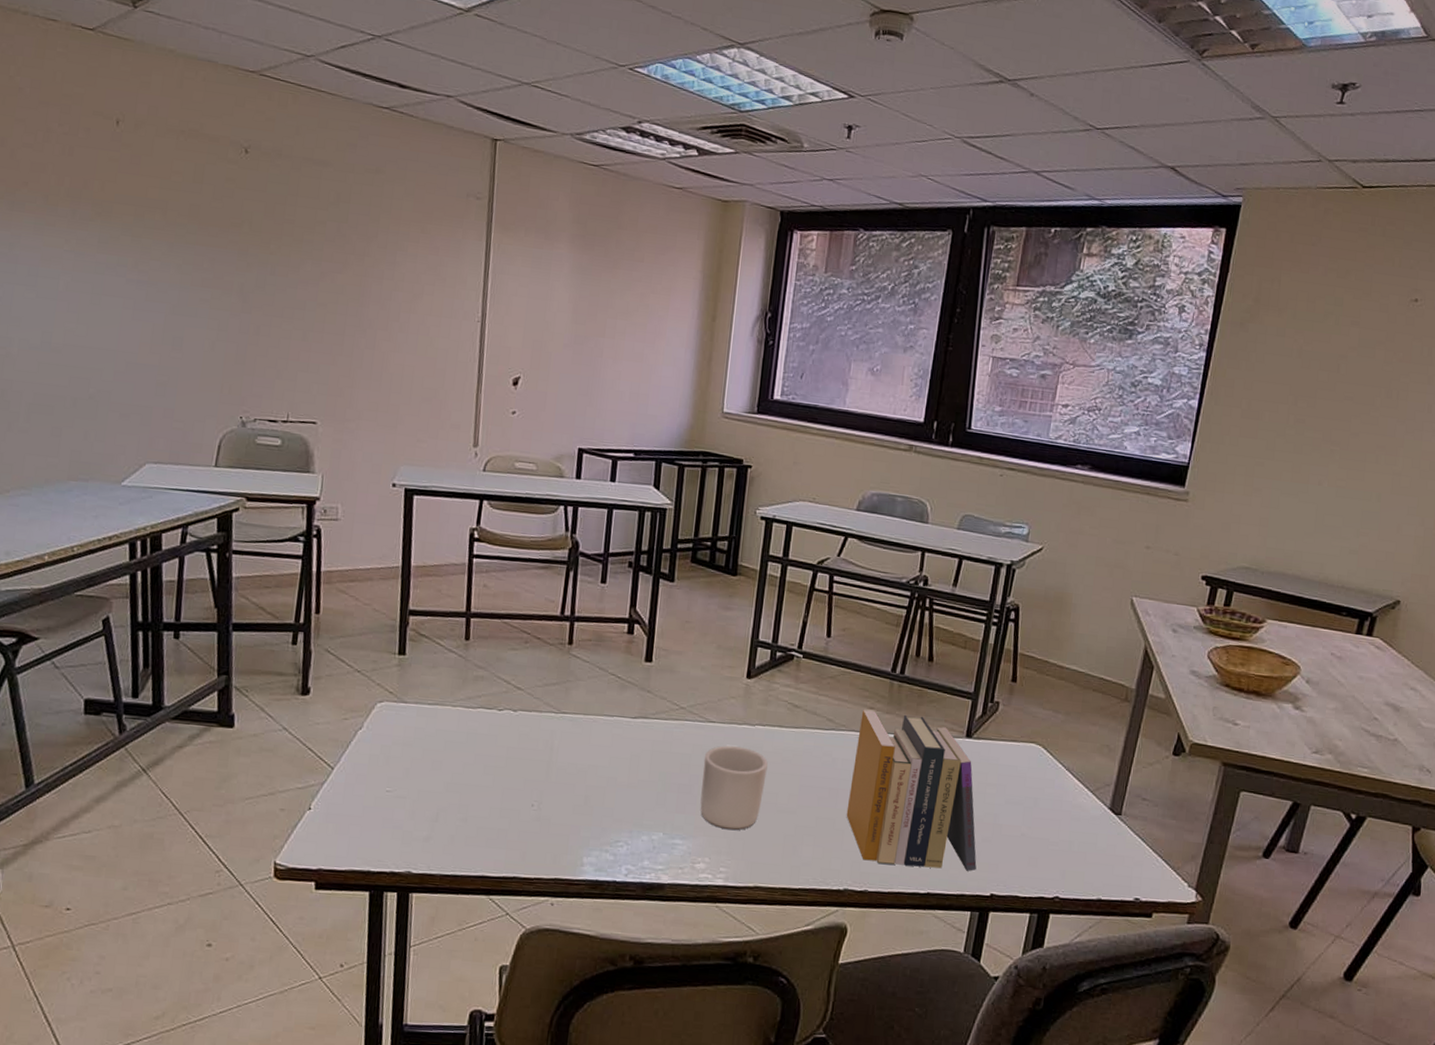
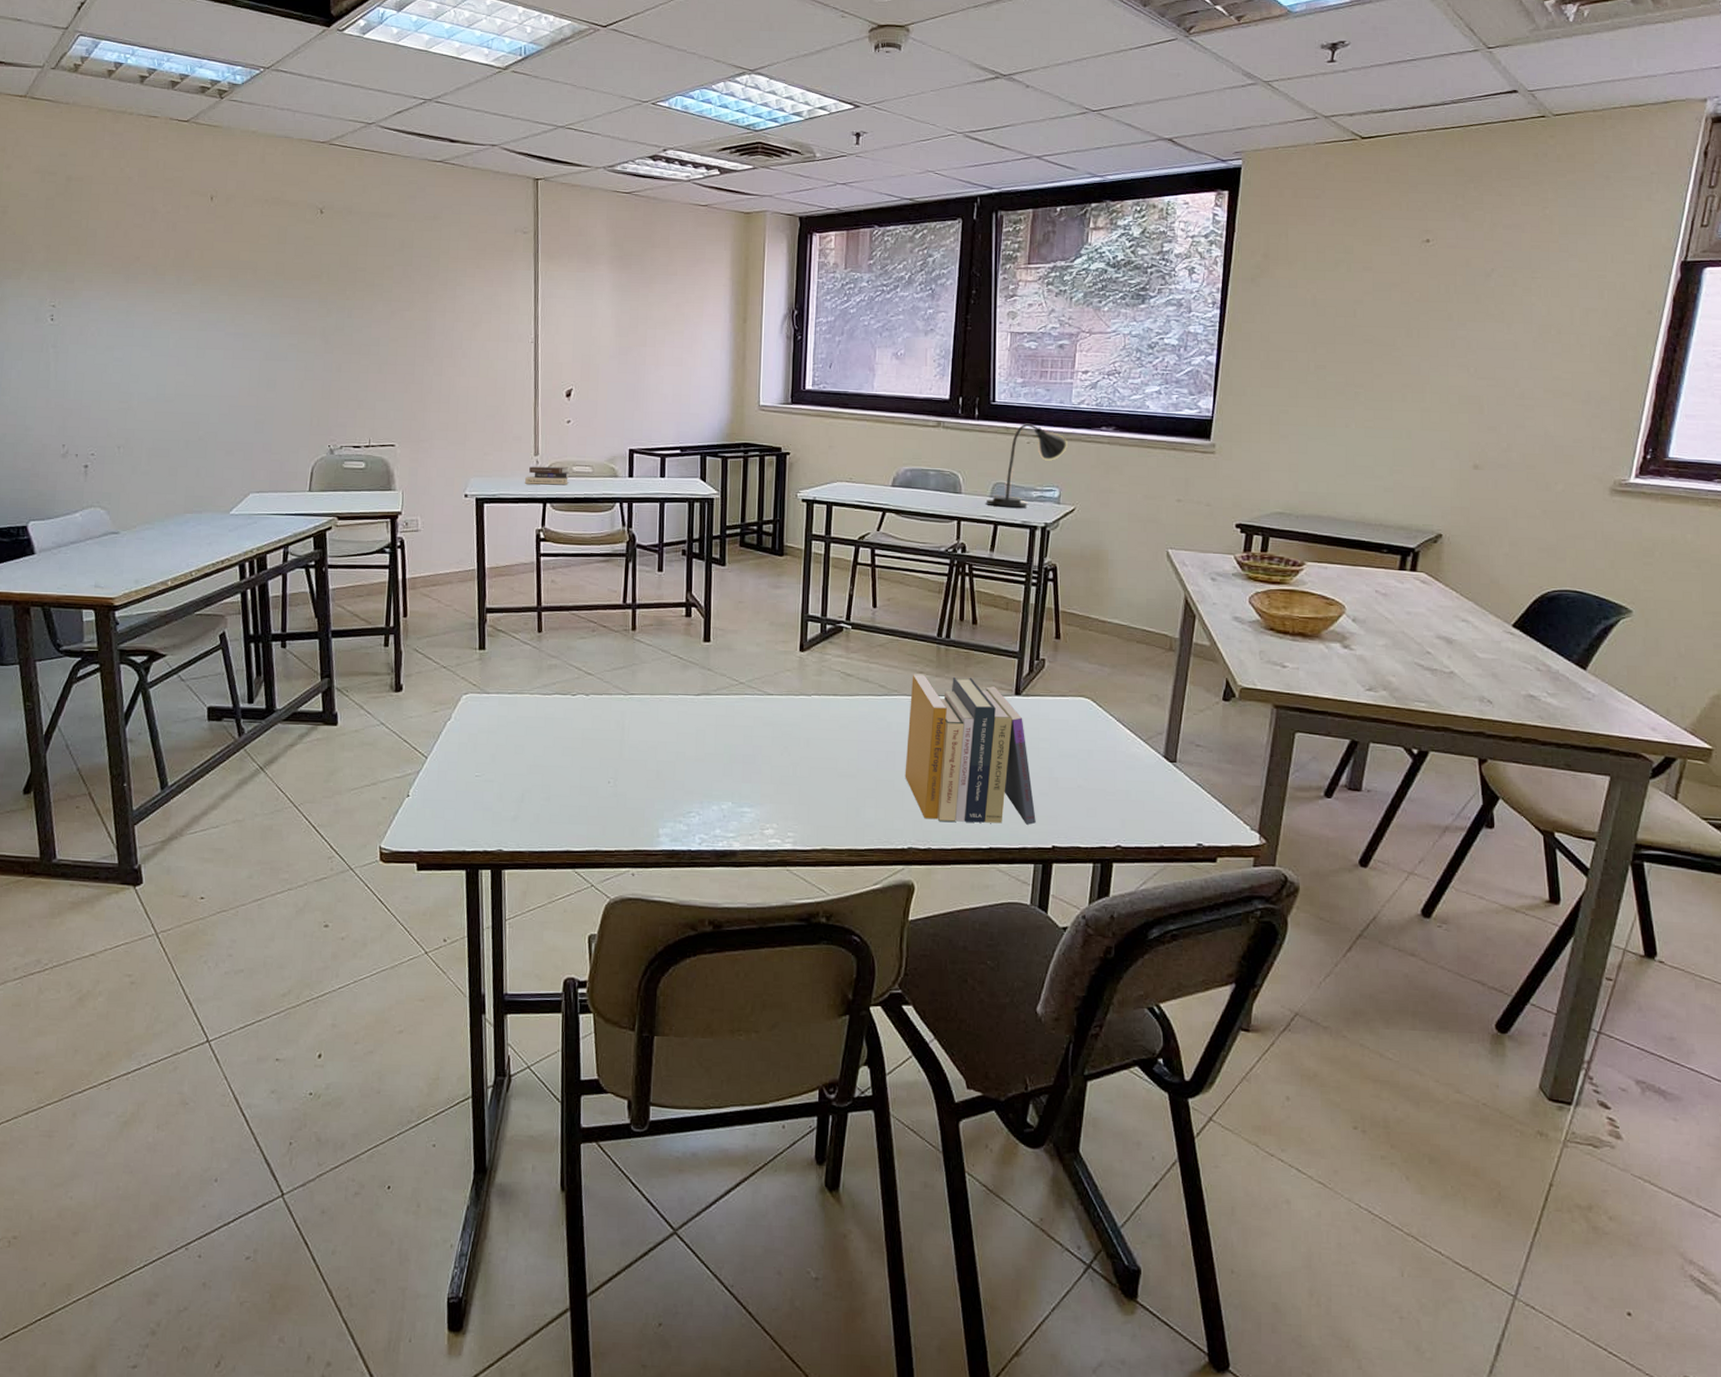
books: none [460,458,511,482] -> present [524,466,570,485]
mug: present [700,745,768,830] -> none [764,716,826,796]
desk lamp: none [951,454,1040,543] -> present [984,423,1066,508]

